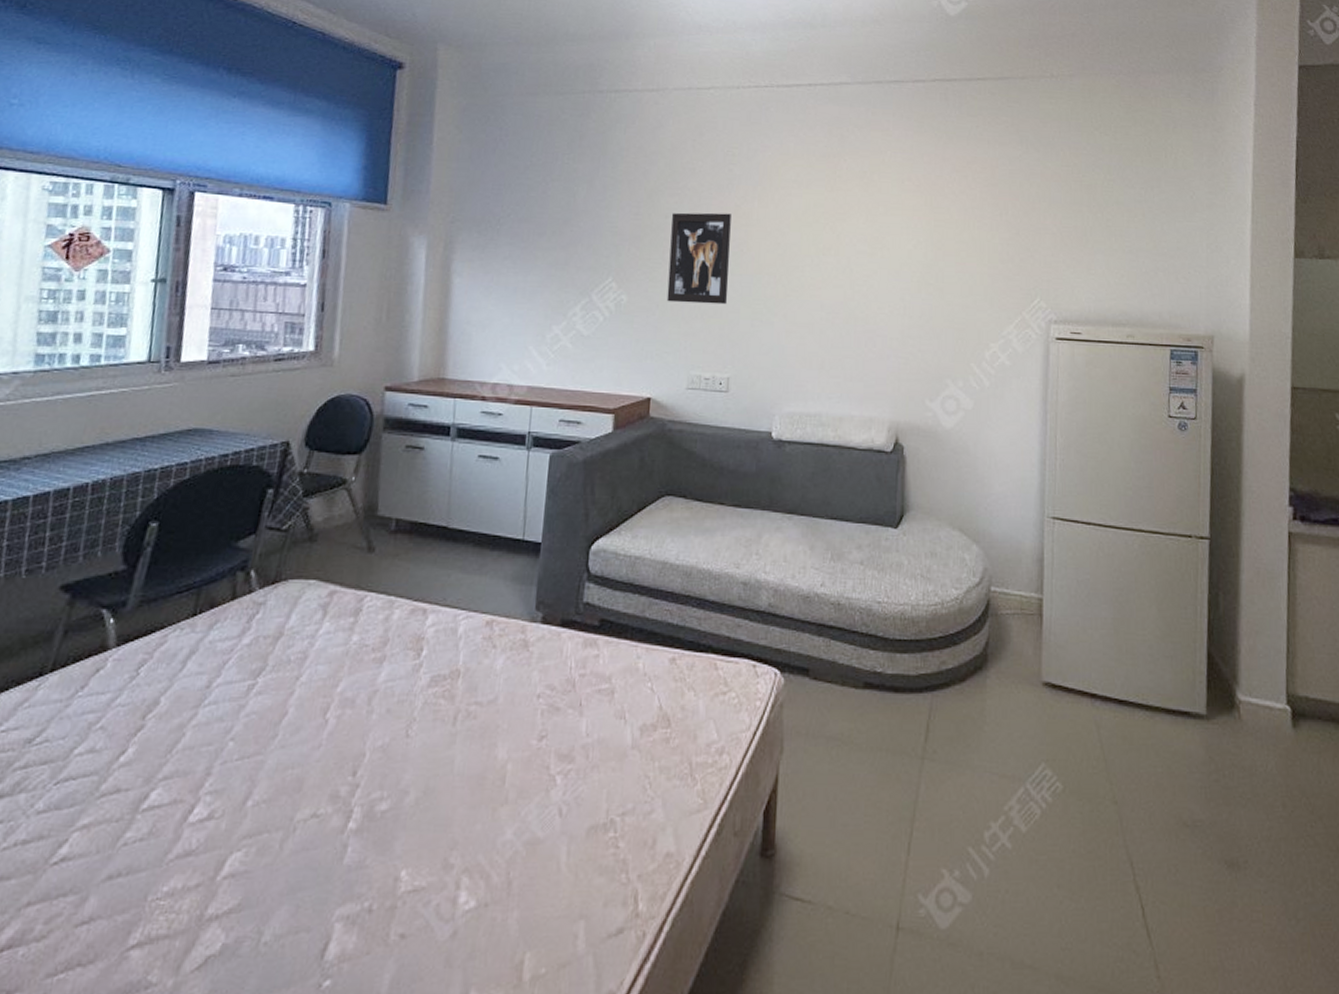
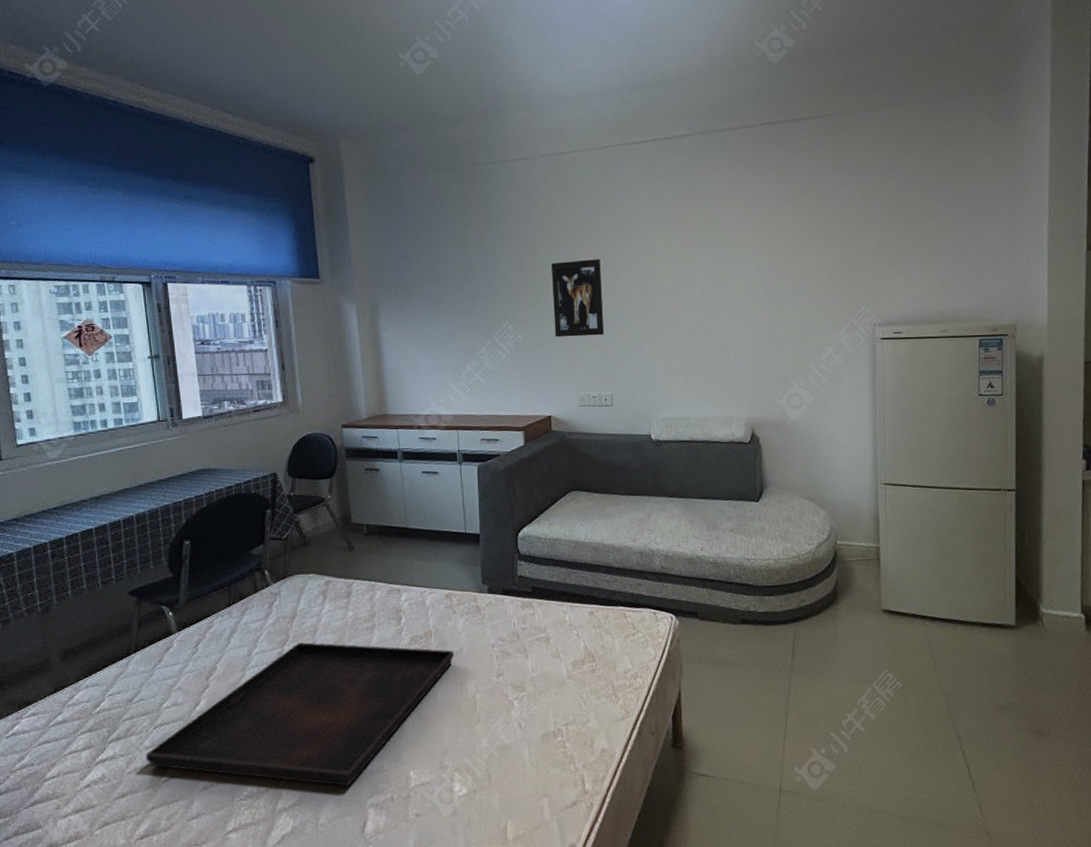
serving tray: none [33,674,486,888] -> present [145,642,454,787]

